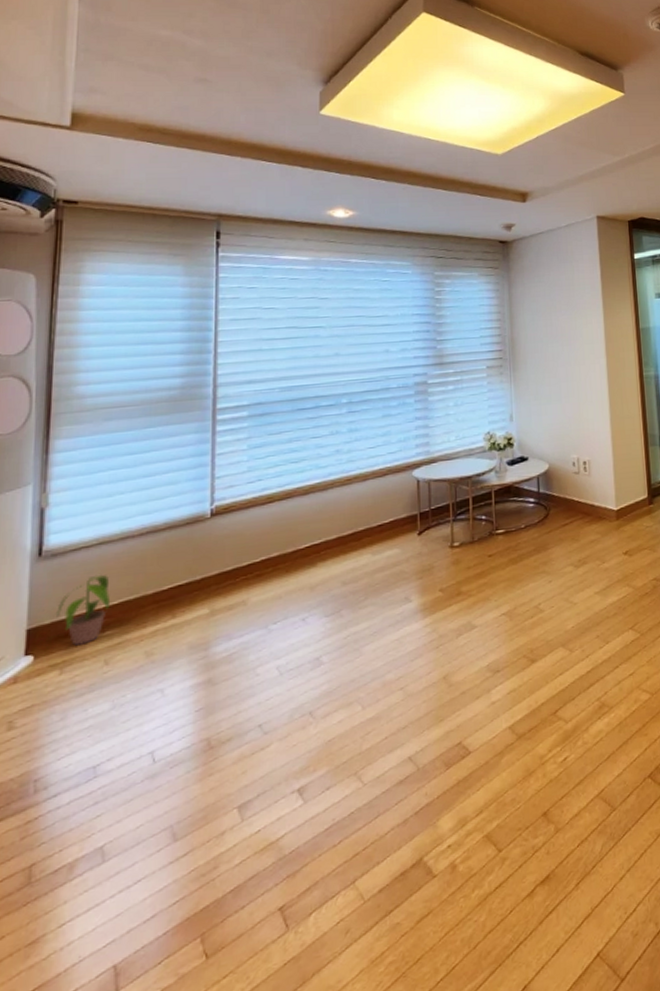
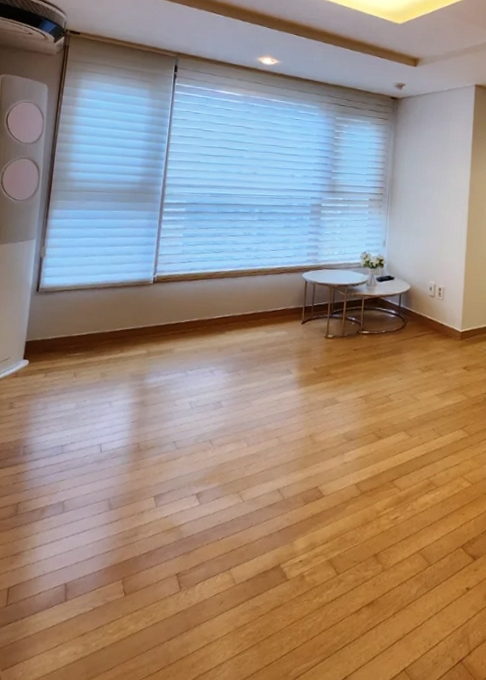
potted plant: present [56,574,111,646] -> none [45,311,82,359]

